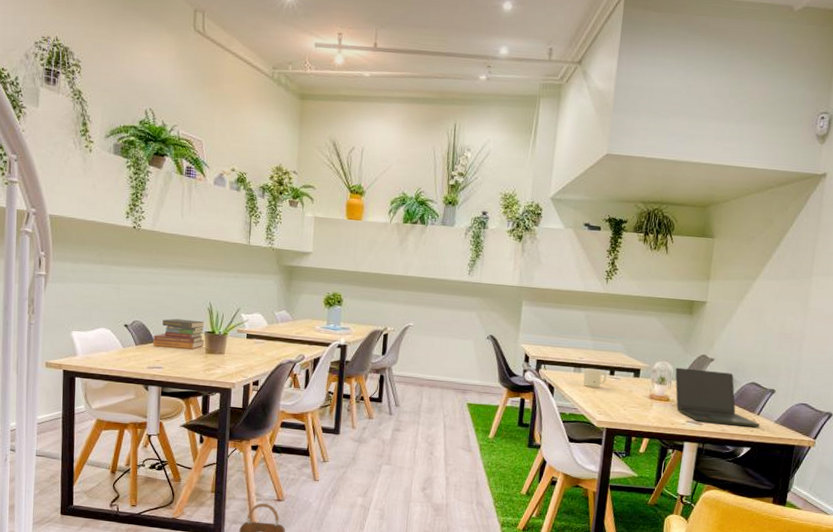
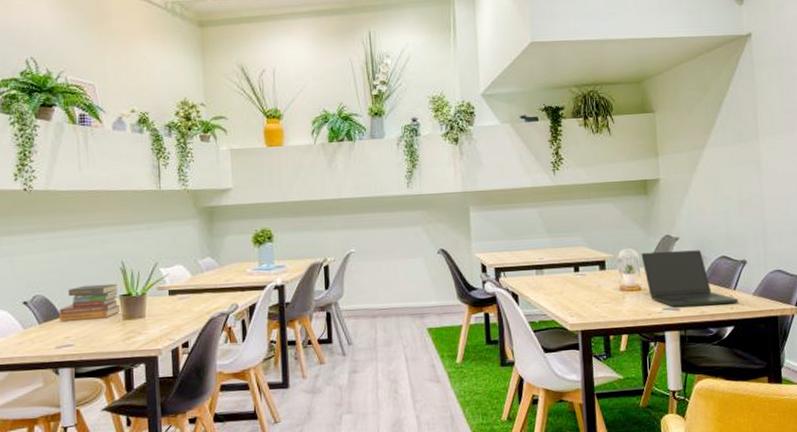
mug: present [583,367,607,389] -> none [547,267,572,289]

